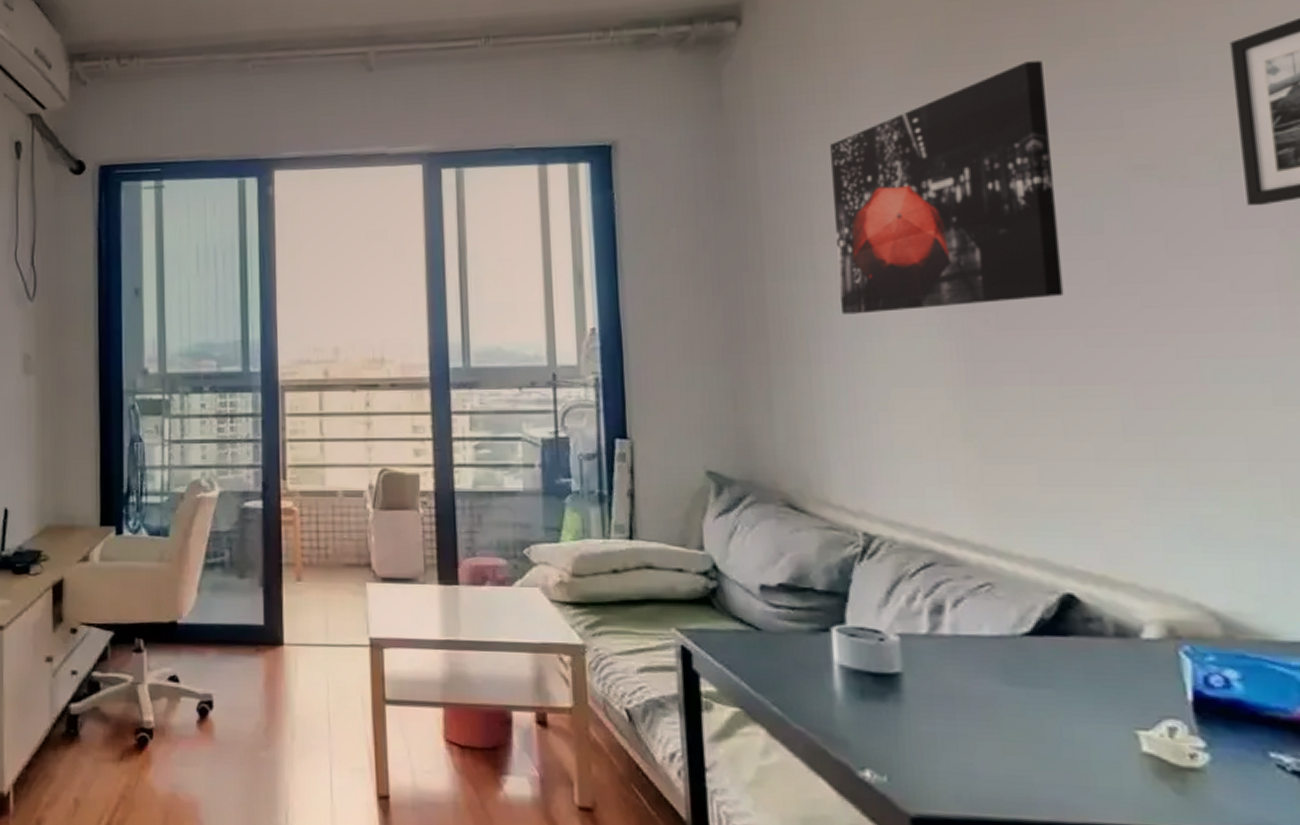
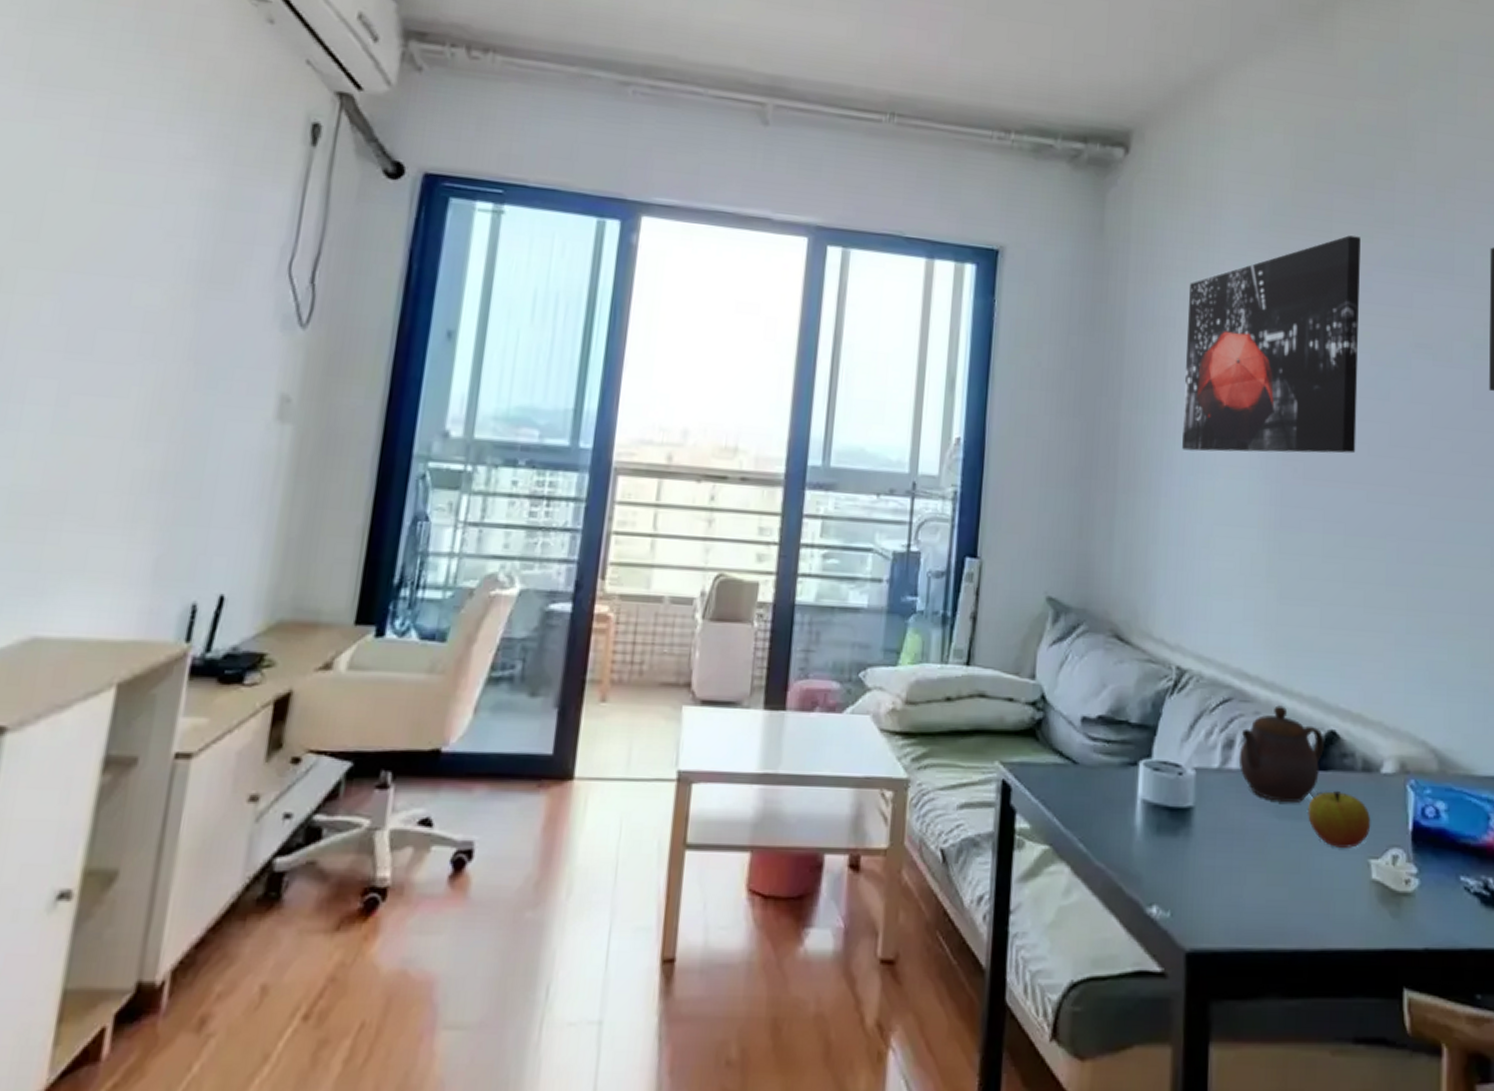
teapot: none [951,569,1060,671] -> present [1238,705,1324,804]
apple: none [1047,658,1135,718] -> present [1308,791,1371,848]

